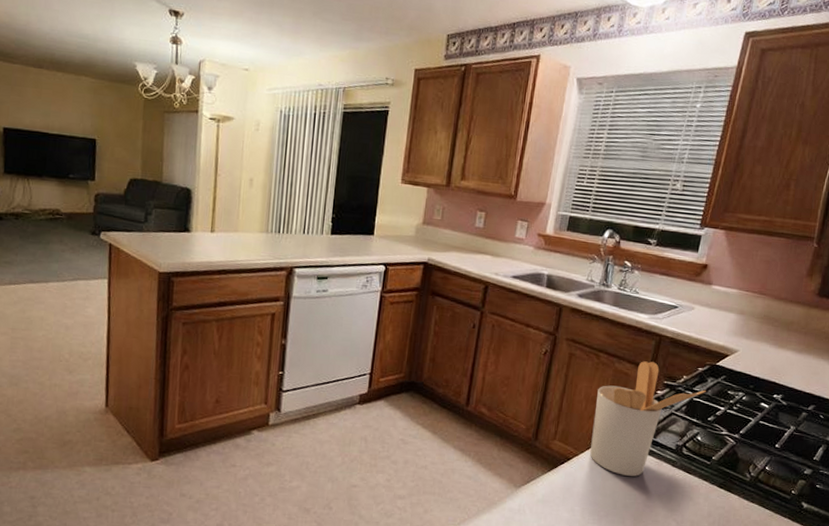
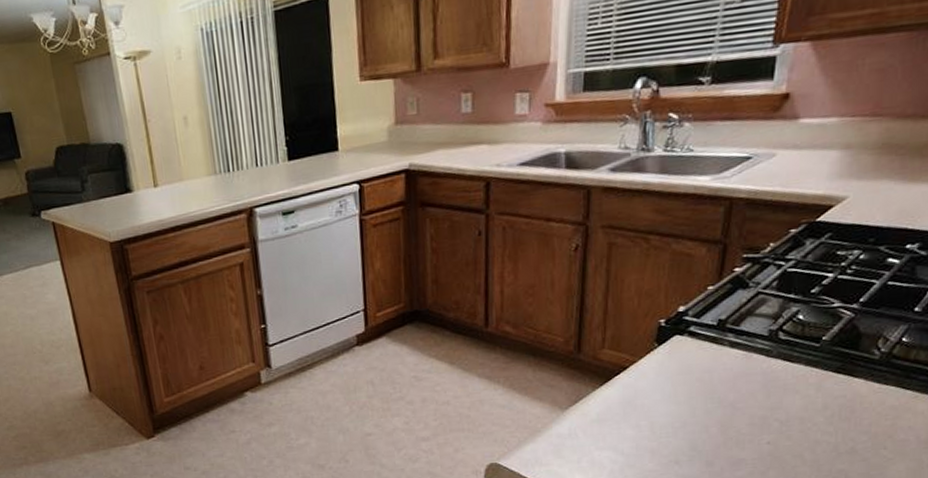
utensil holder: present [590,361,706,476] -> none [651,233,805,377]

